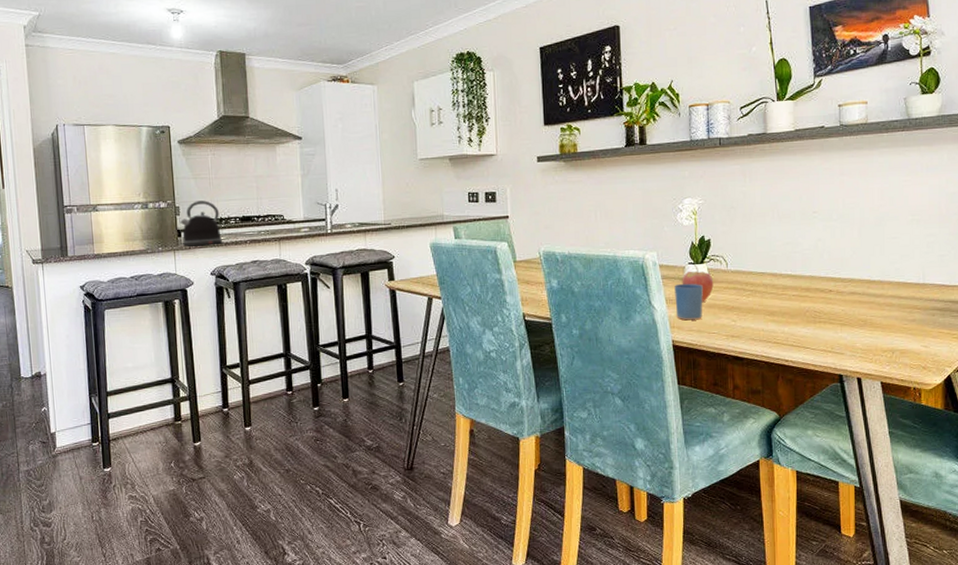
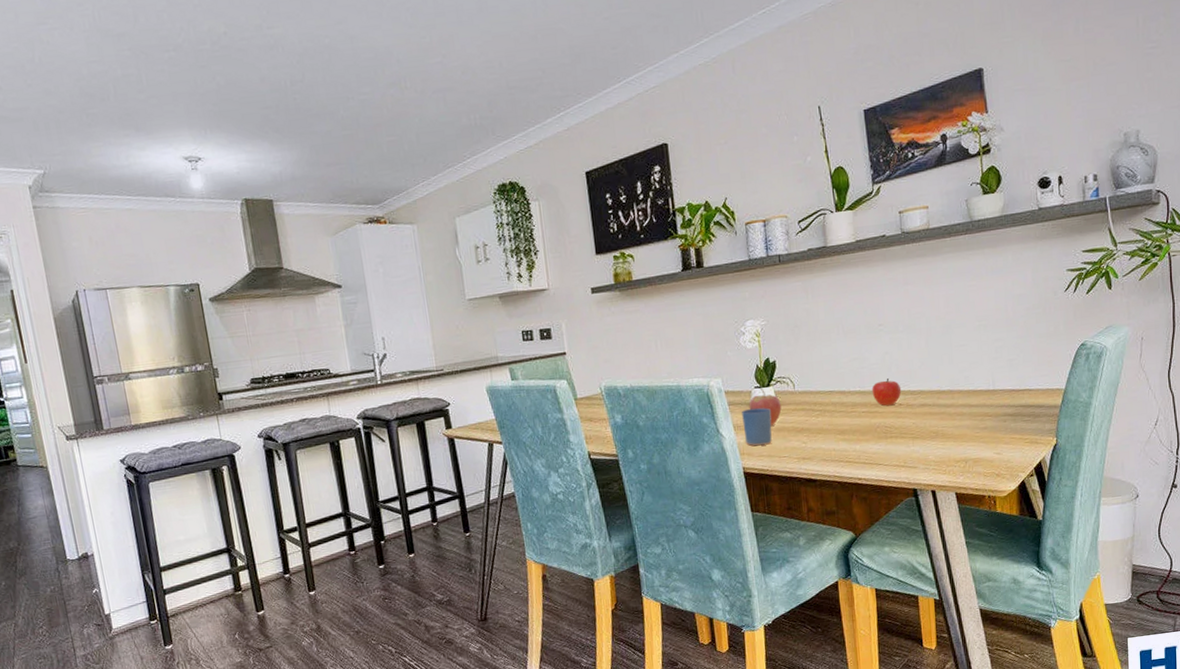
kettle: present [179,200,223,247] -> none [219,359,268,410]
fruit: none [803,265,832,292] -> present [871,378,902,407]

